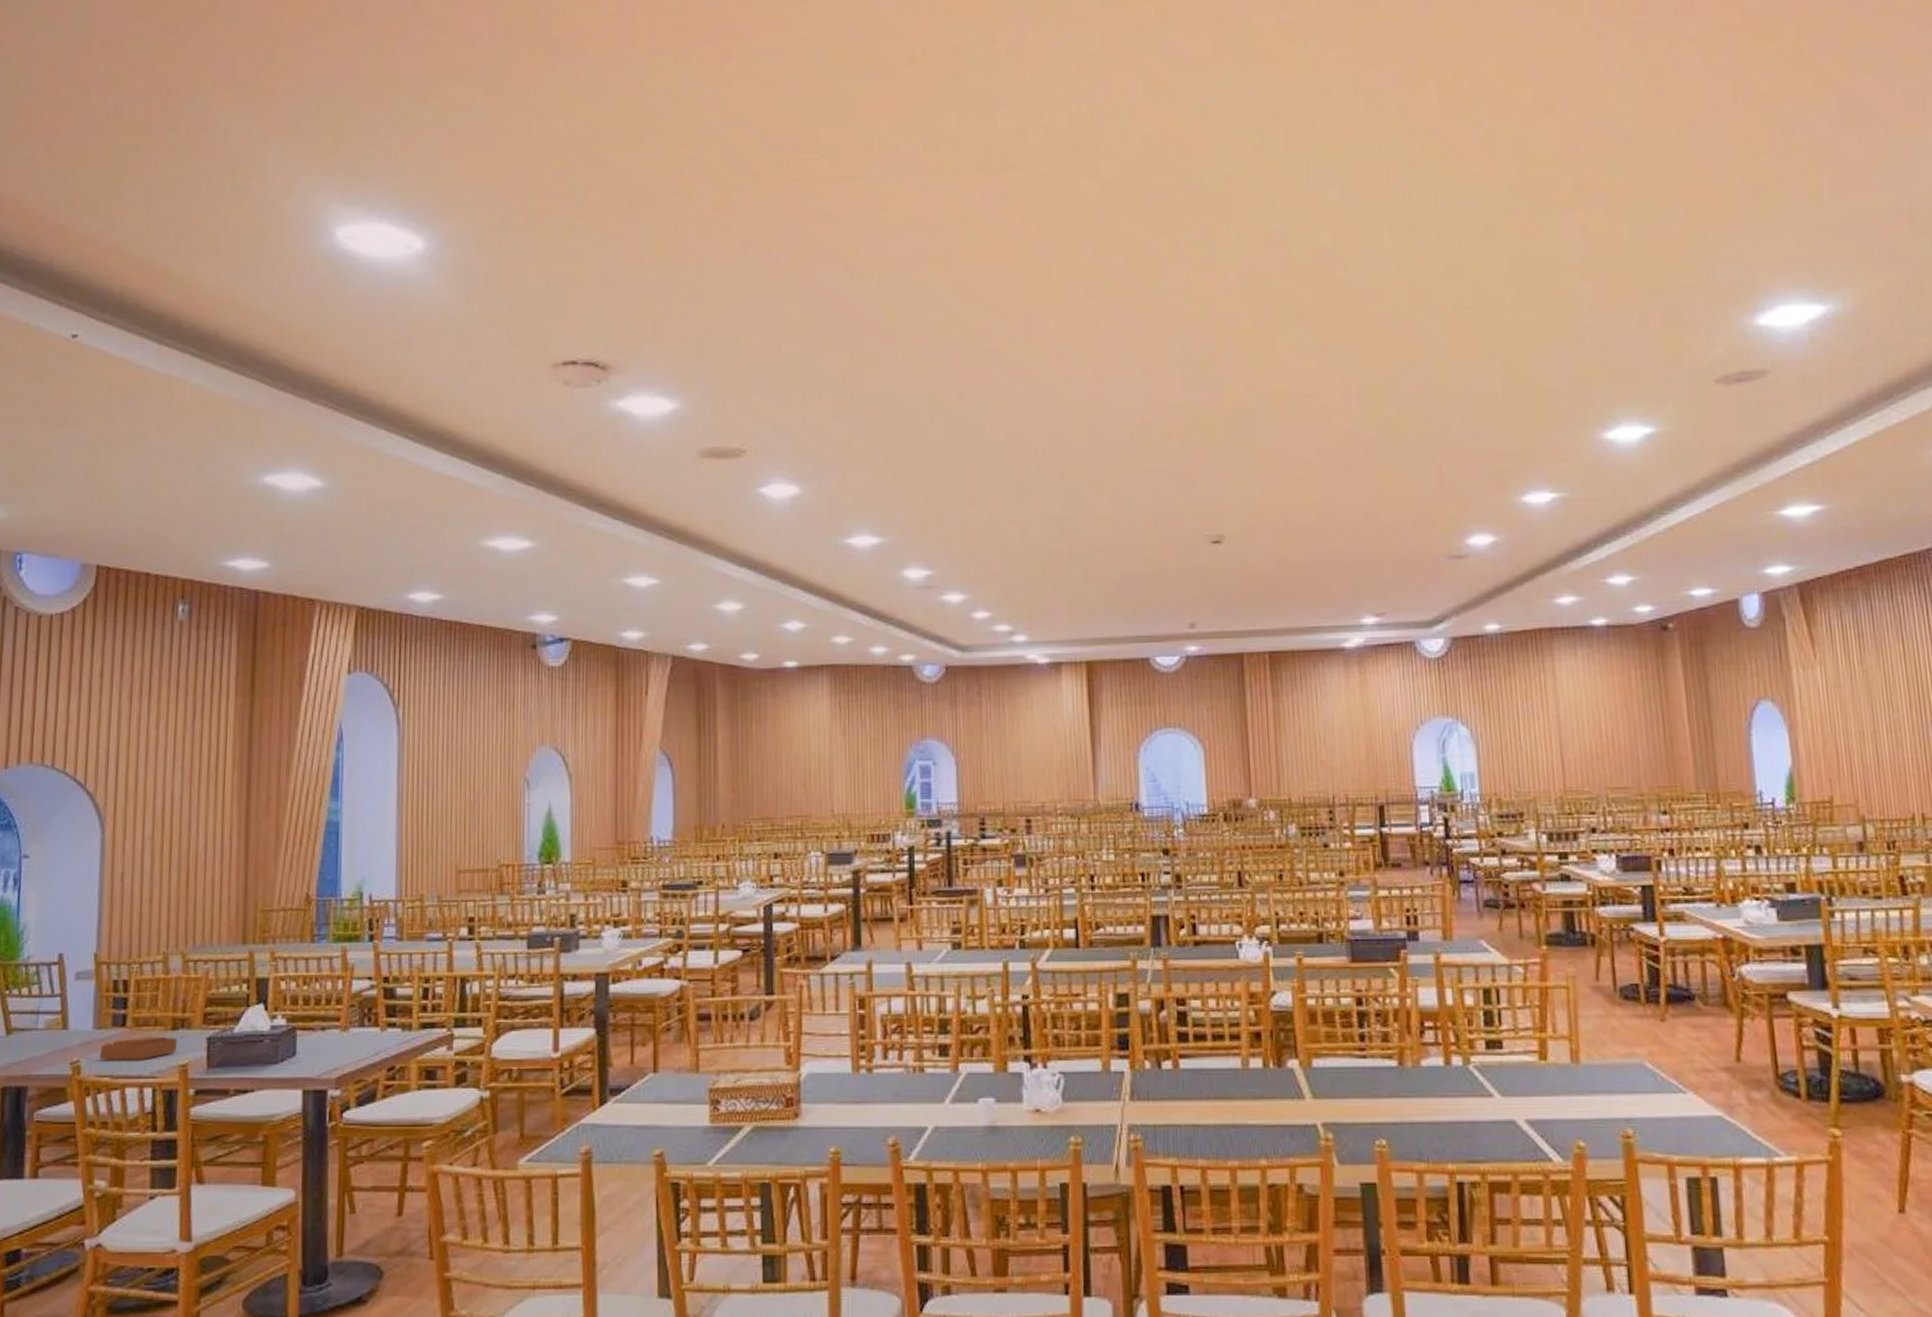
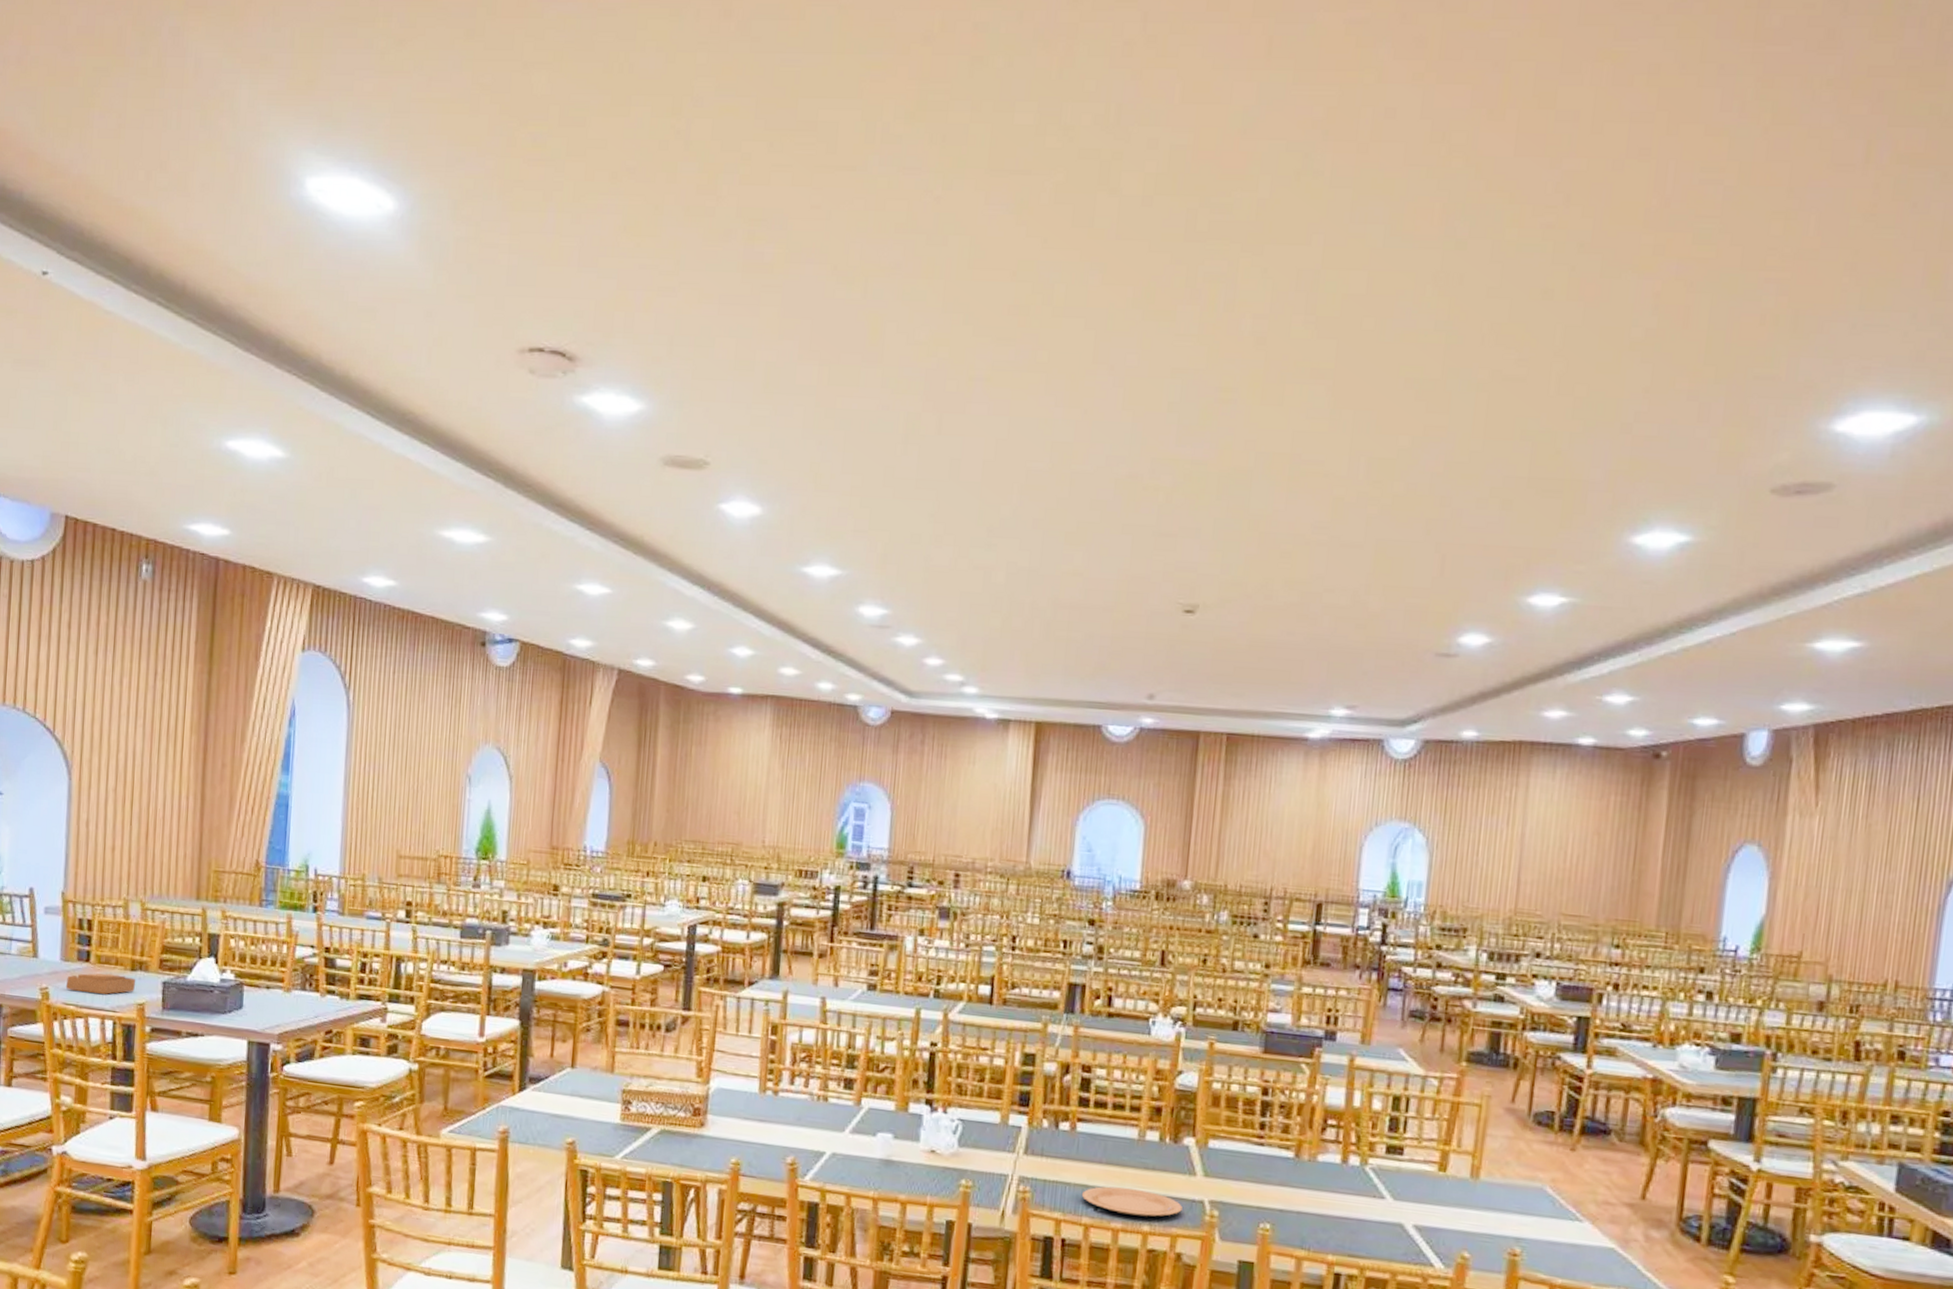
plate: none [1193,1121,1296,1152] -> present [1081,1186,1183,1218]

